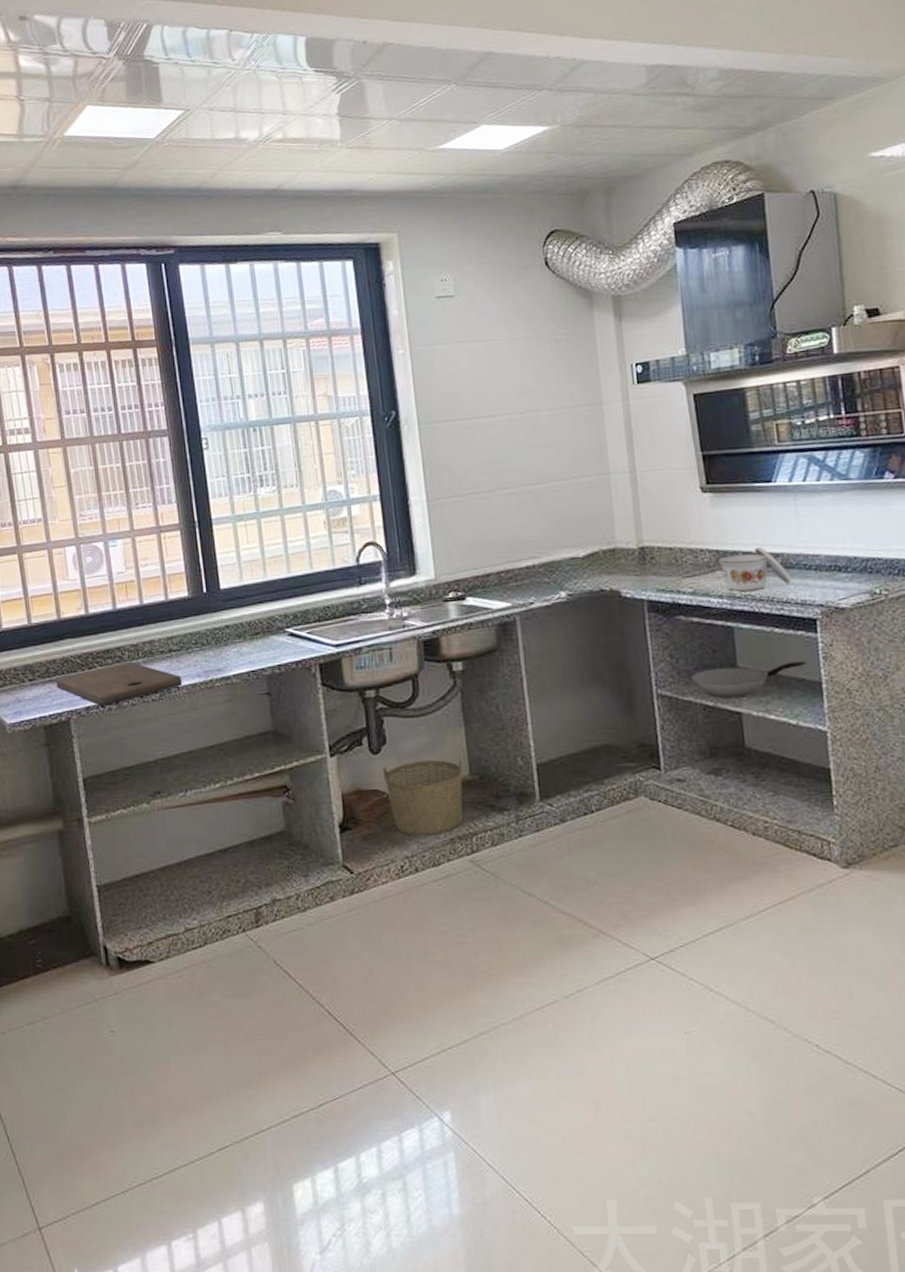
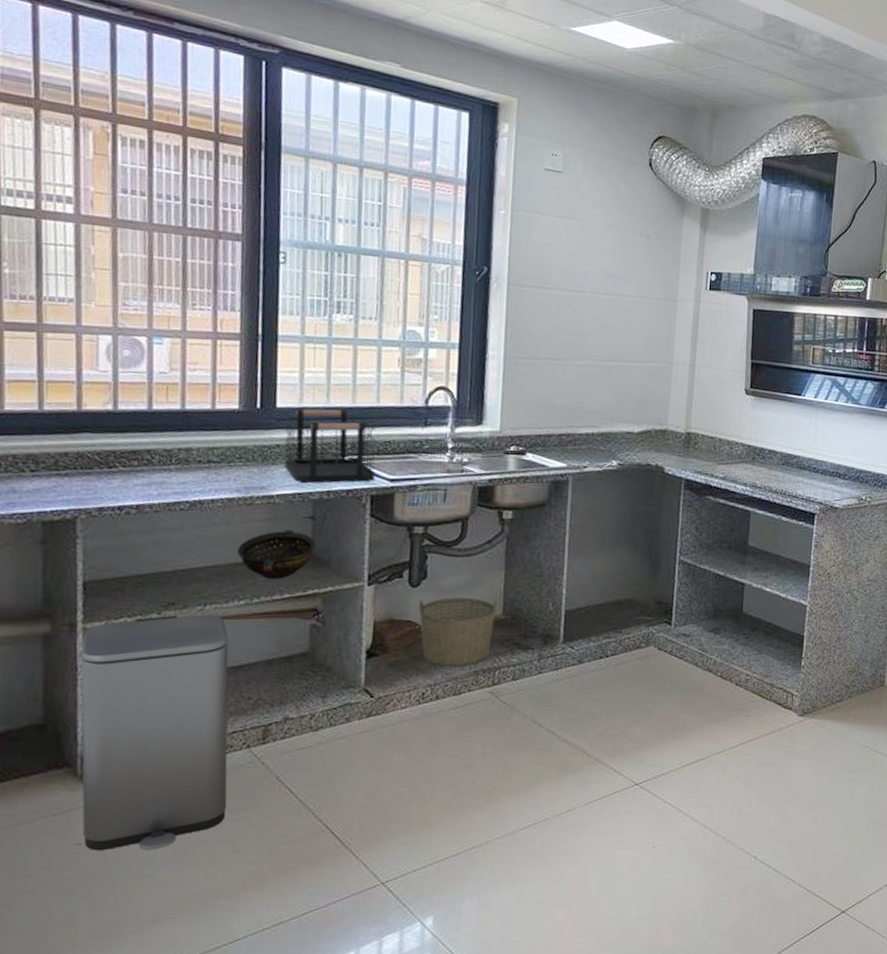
cutting board: present [55,661,183,706] -> none [64,466,219,509]
pedal bin: none [89,800,234,1037] -> present [80,614,229,850]
colander: none [206,708,276,760] -> present [237,530,316,579]
dish rack: none [229,580,320,660] -> present [283,408,376,483]
wok: present [692,661,807,699] -> none [710,544,802,571]
cooking pot: present [716,547,792,592] -> none [745,448,803,483]

